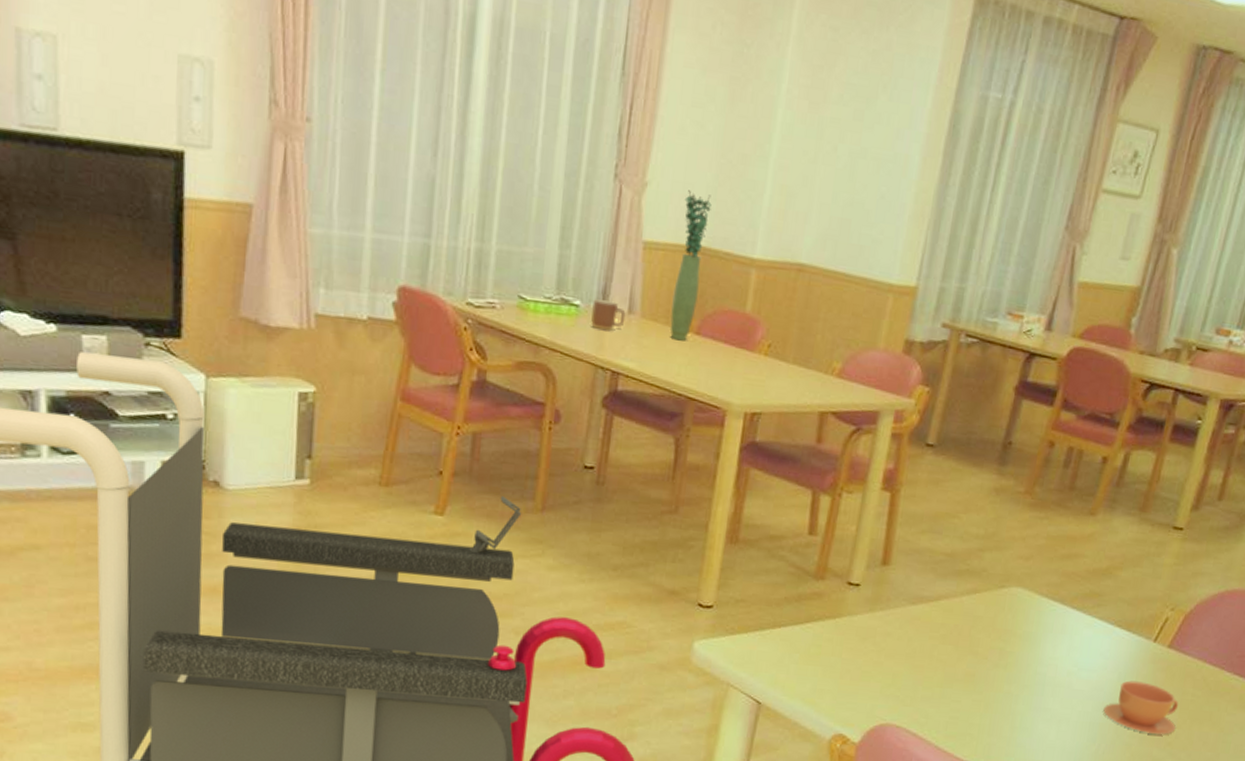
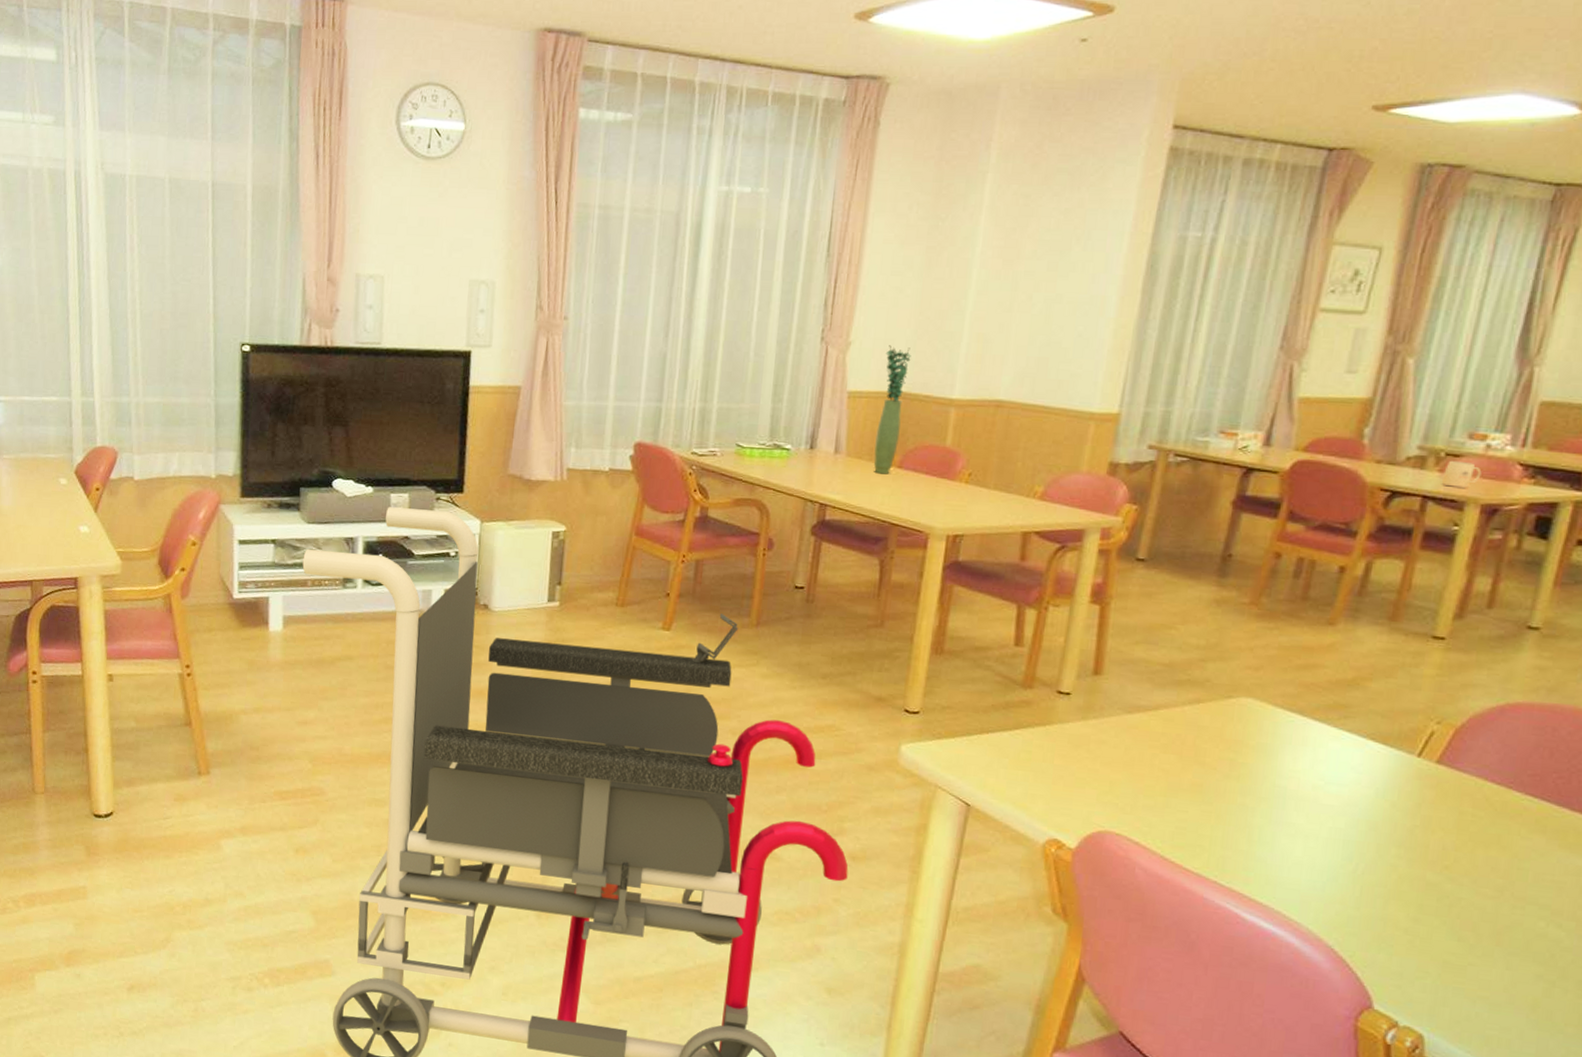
mug: present [591,299,626,330] -> none [801,443,833,469]
teacup: present [1103,680,1179,735] -> none [1359,797,1456,857]
mug: none [1191,354,1224,383] -> present [1442,460,1482,488]

